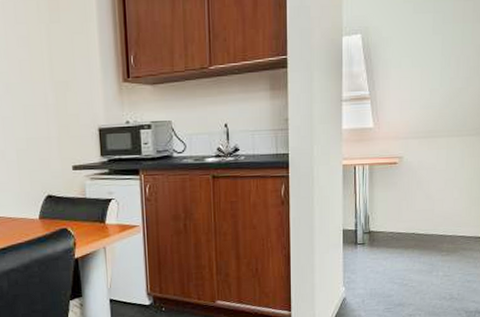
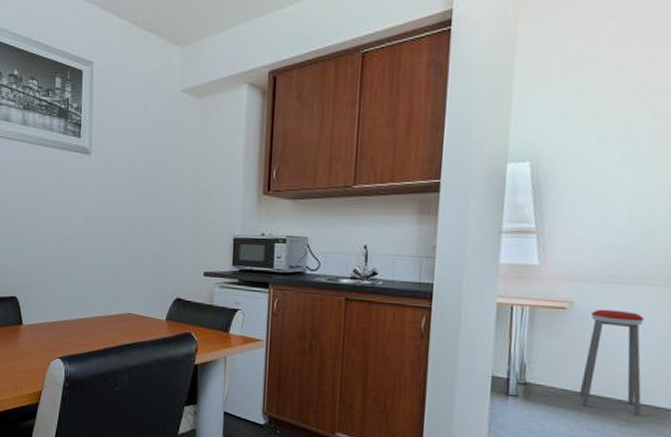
music stool: none [411,160,457,247] -> present [579,309,644,417]

